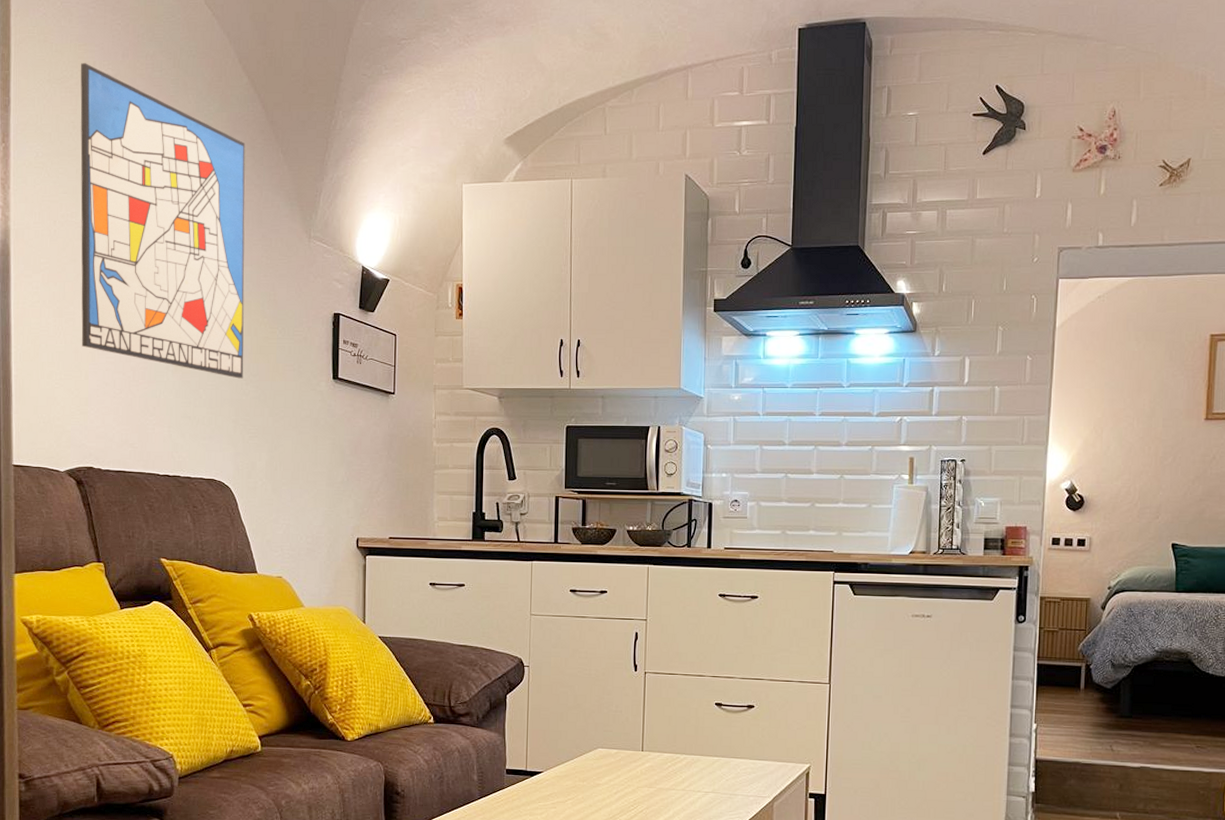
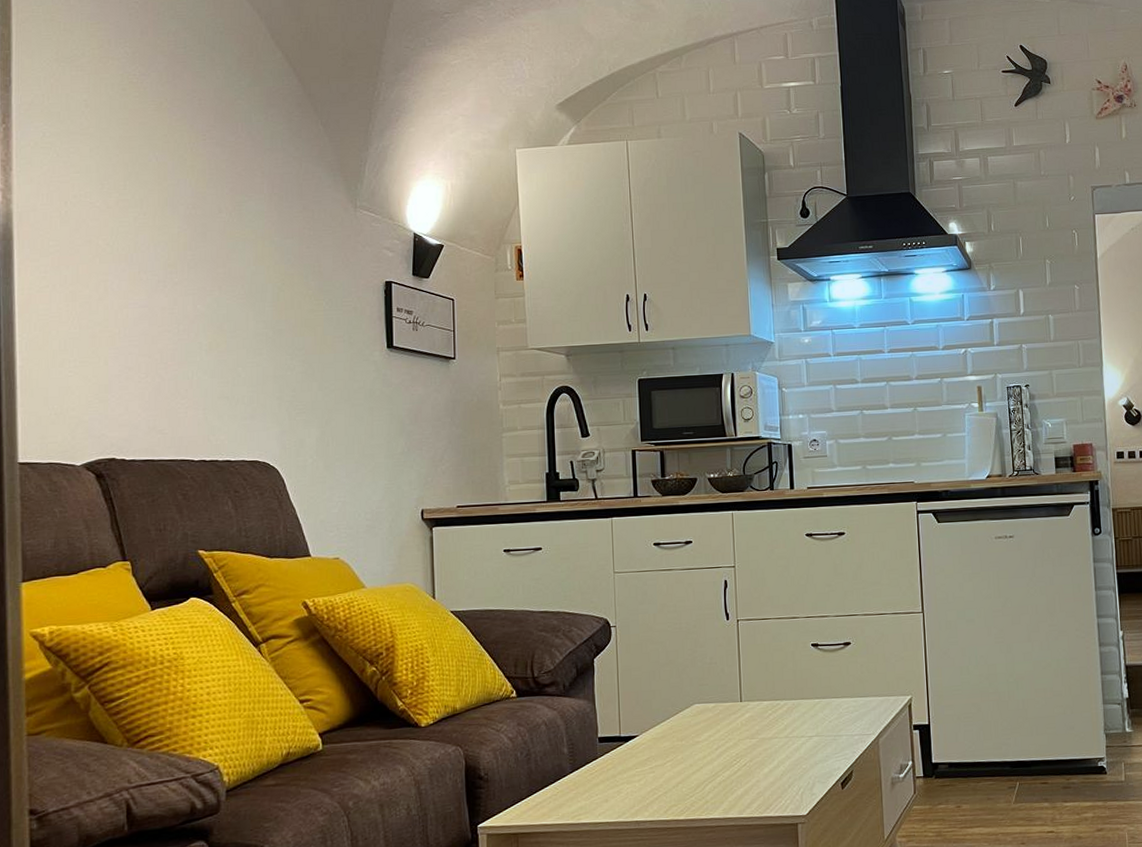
wall art: present [80,63,245,379] -> none [93,41,288,354]

